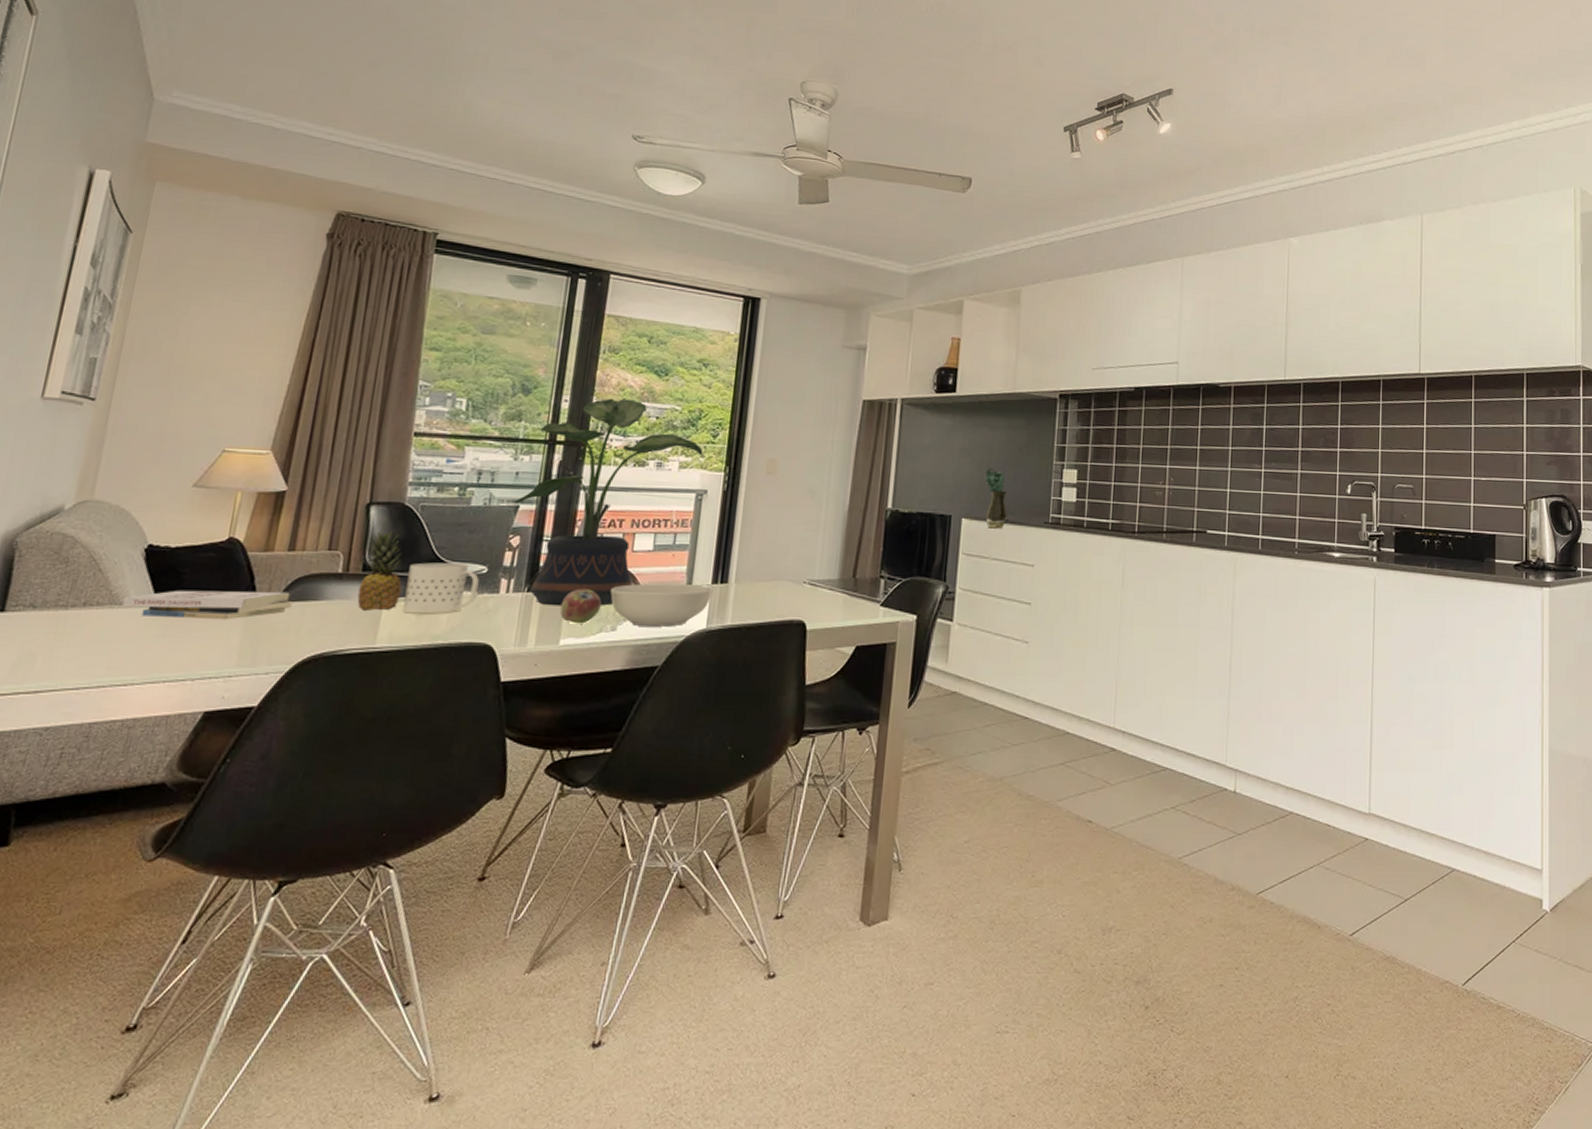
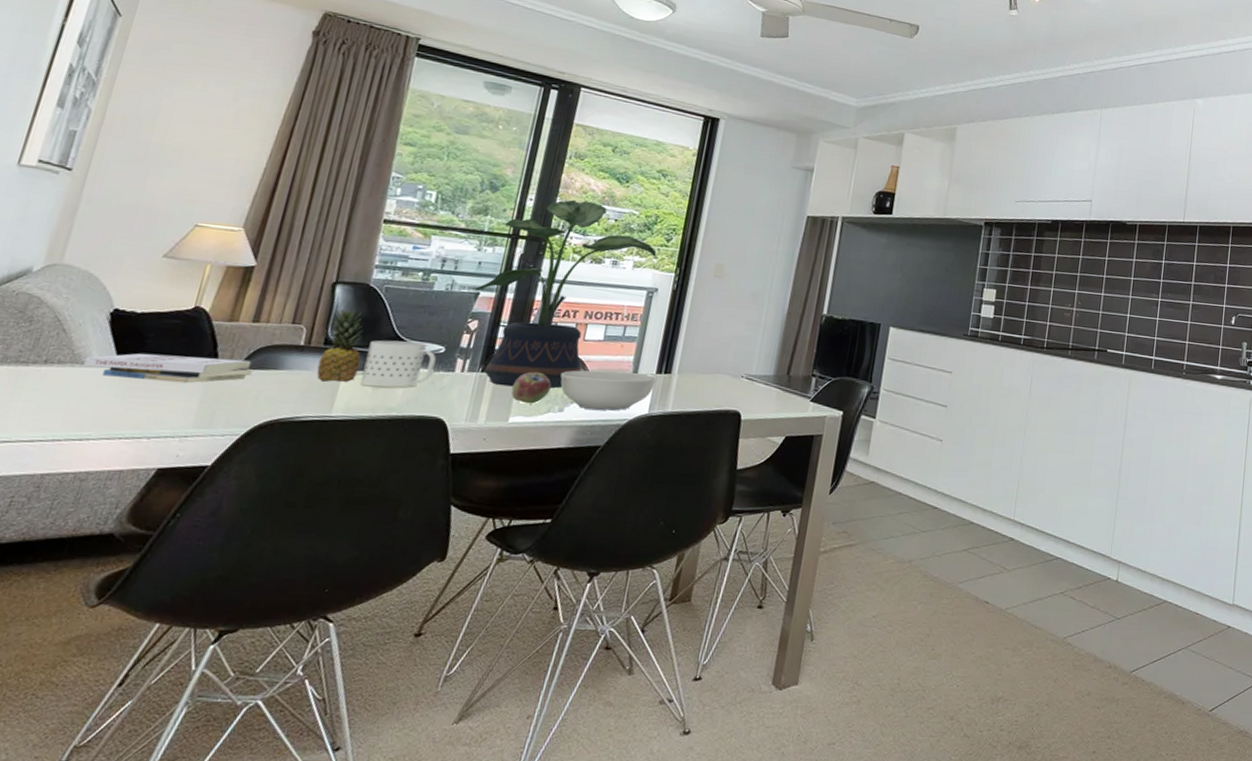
vase: present [984,467,1007,529] -> none [911,283,932,338]

